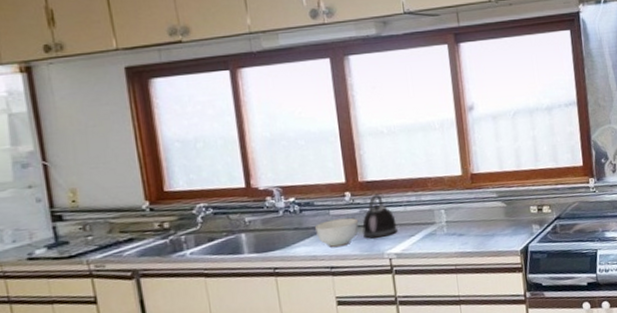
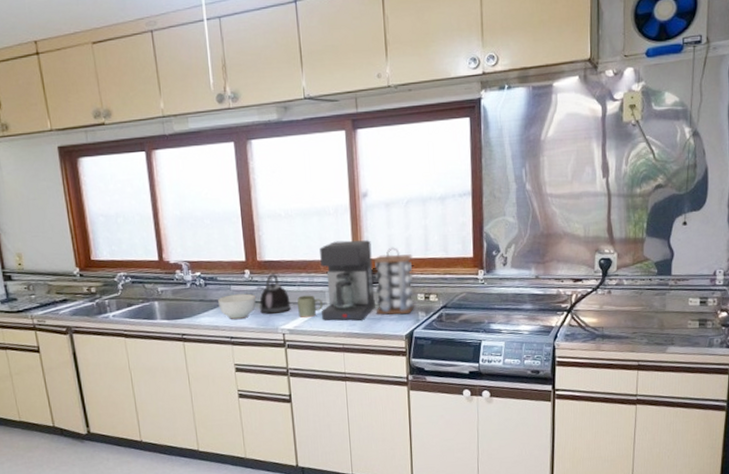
mug: none [404,214,432,240] -> present [297,295,323,318]
coffee maker: none [426,154,488,241] -> present [320,240,375,321]
spice rack: none [483,159,528,230] -> present [373,247,414,315]

